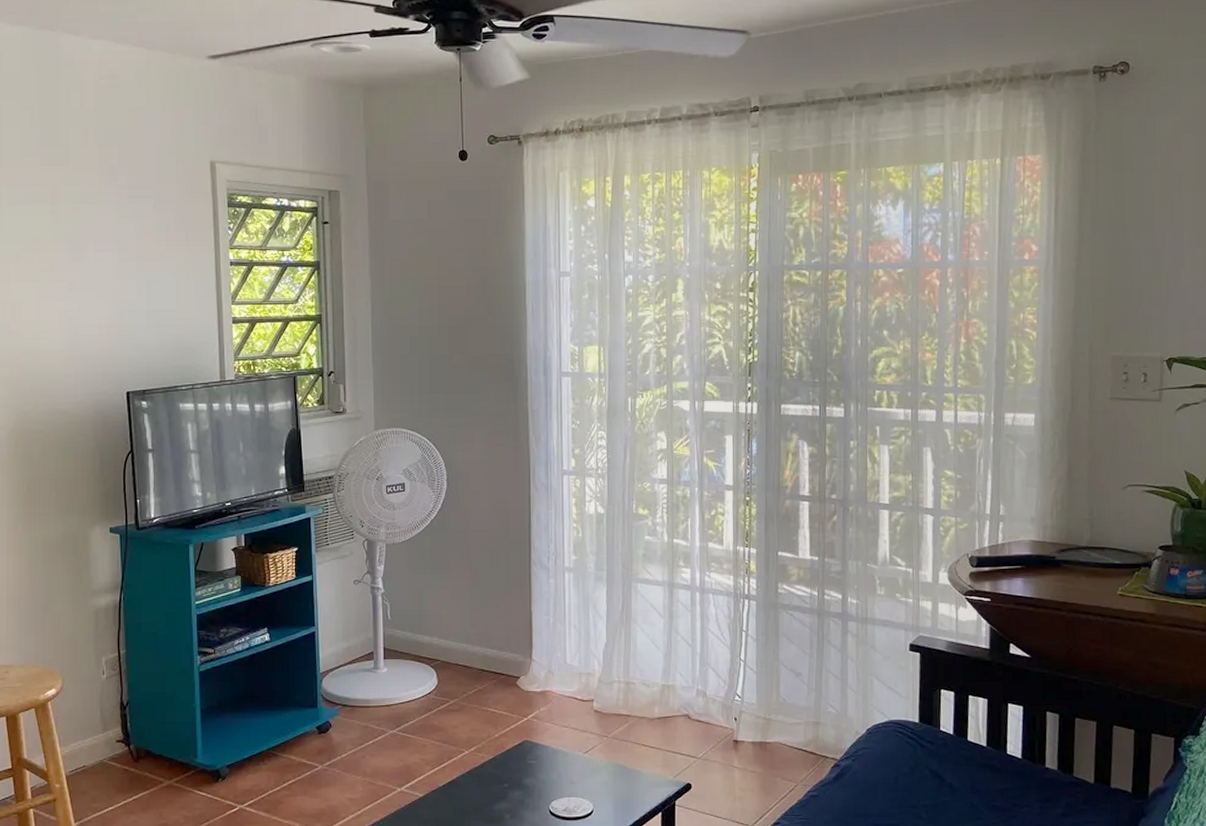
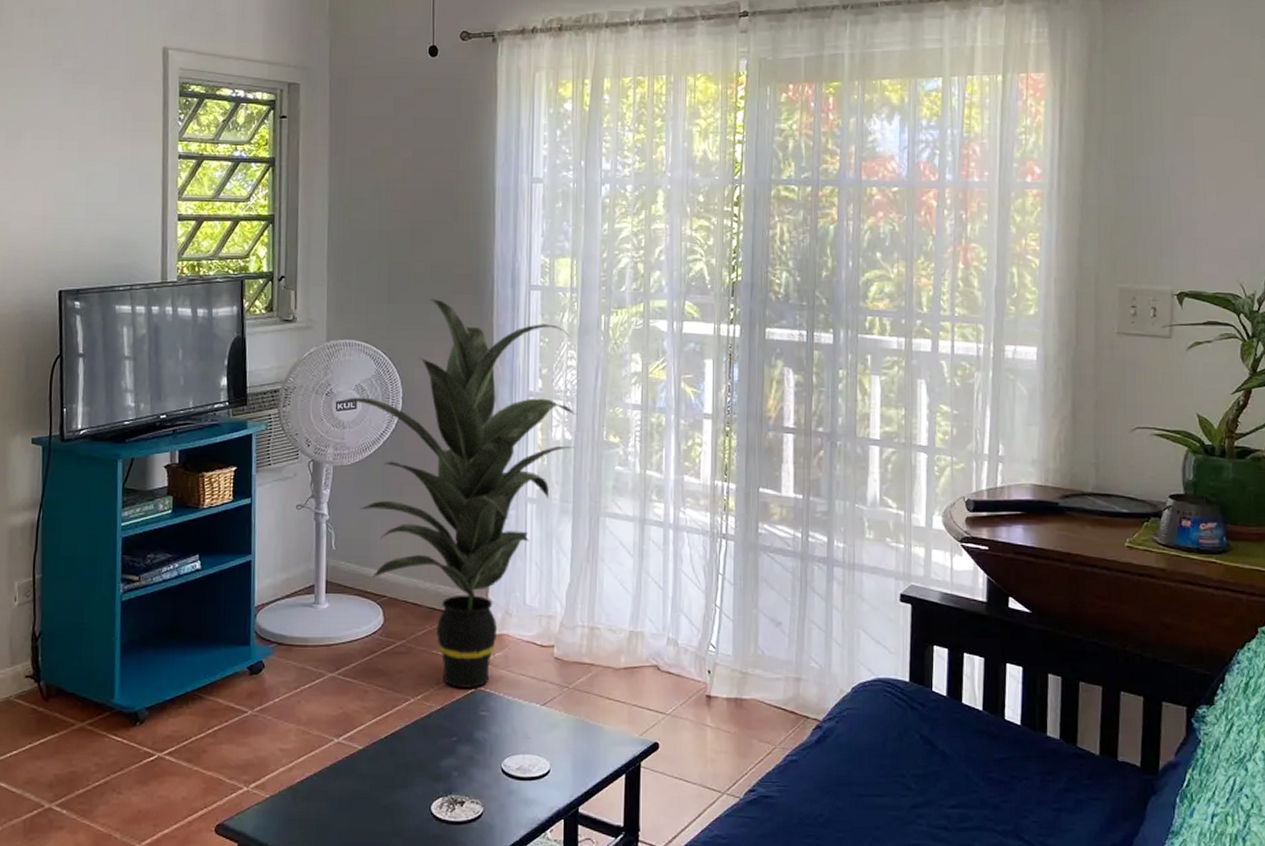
indoor plant: none [385,388,609,740] -> present [335,299,578,688]

